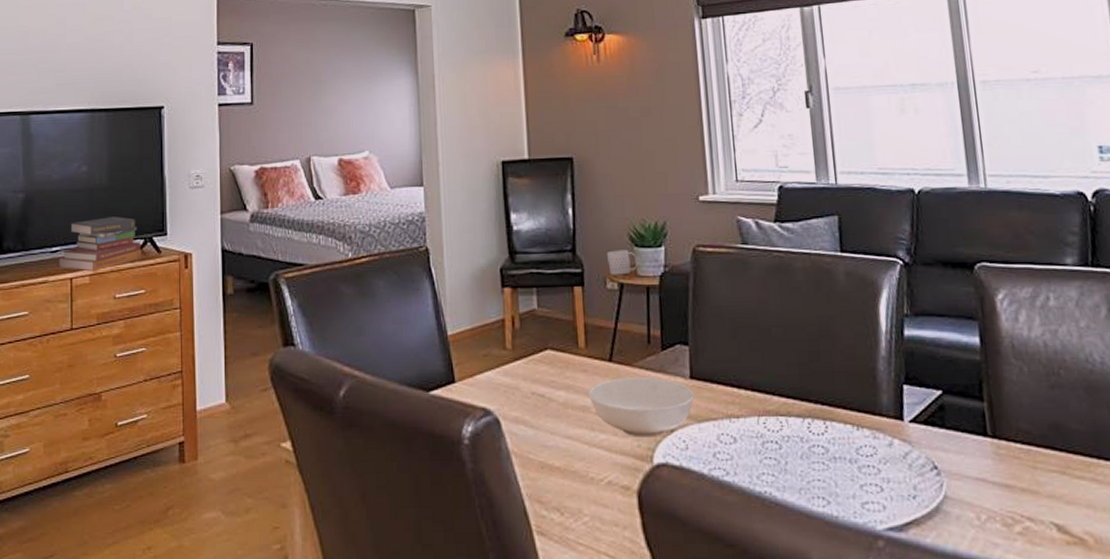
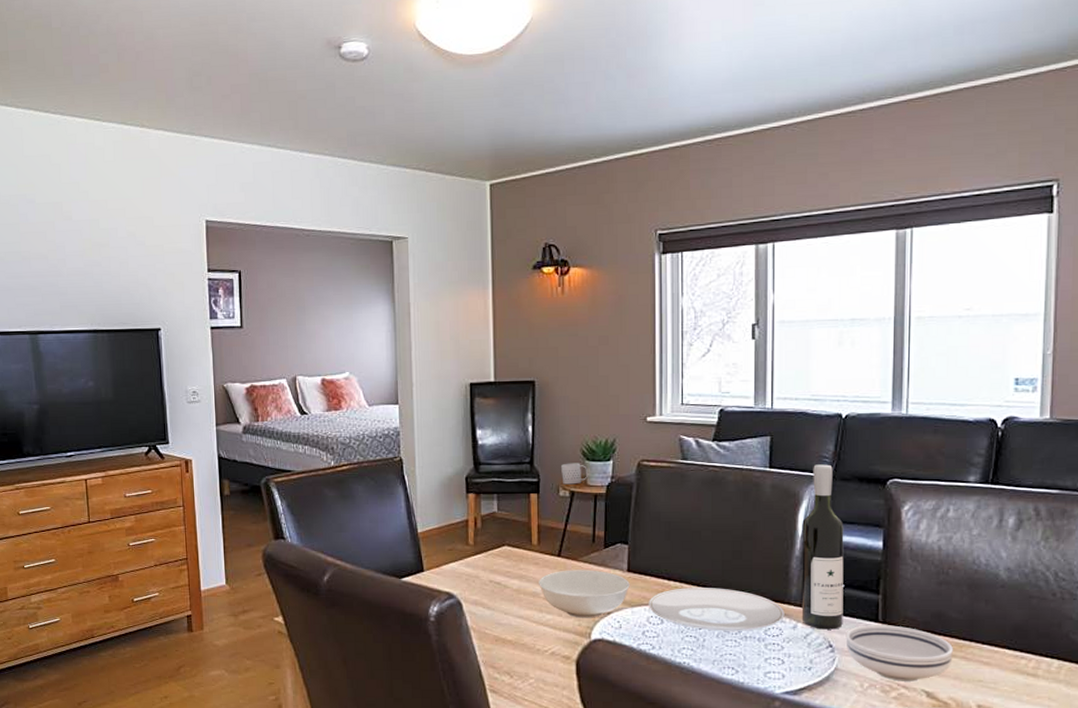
books: present [59,216,141,272] -> none [73,427,147,474]
plate: none [717,397,877,451] -> present [649,588,785,631]
bottle: none [884,247,947,447] -> present [801,464,844,630]
bowl: none [951,440,1081,512] -> present [845,625,954,681]

